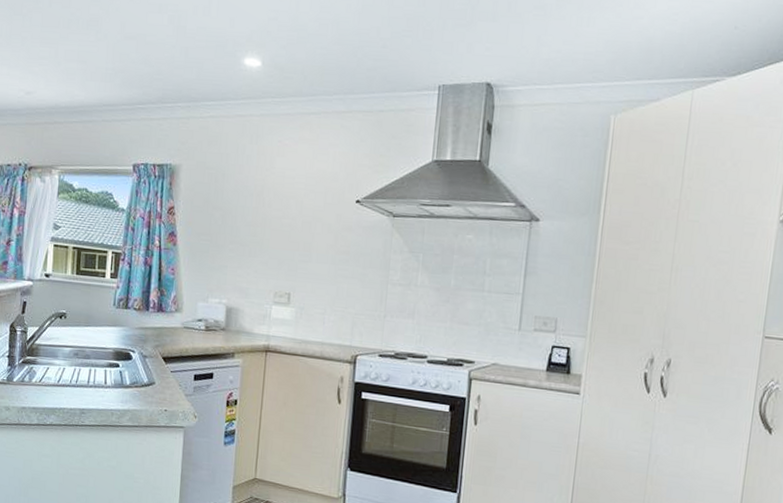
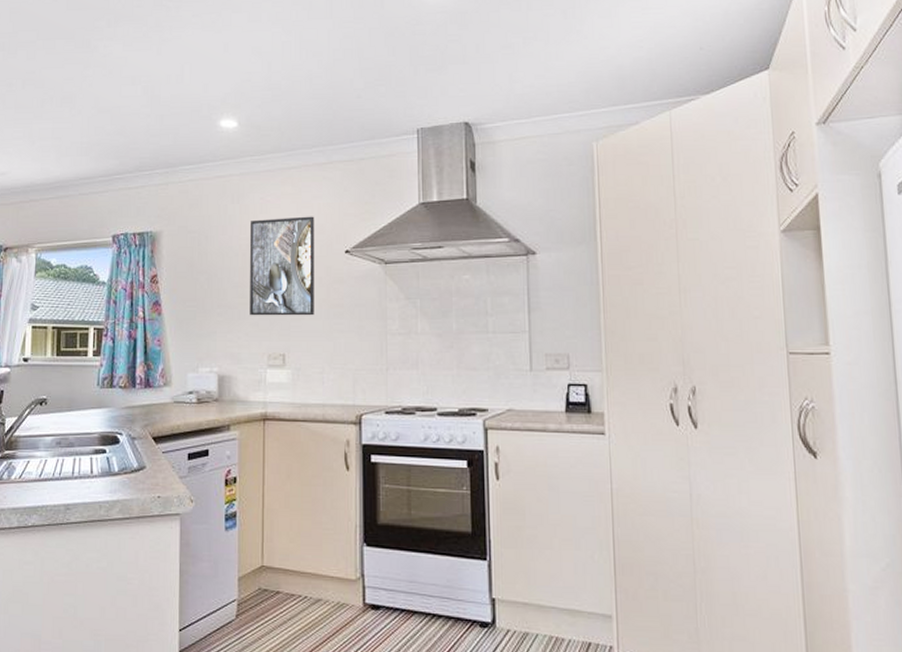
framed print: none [260,162,330,260] -> present [250,216,315,316]

